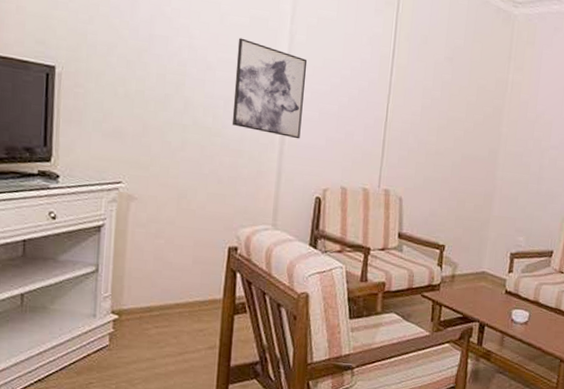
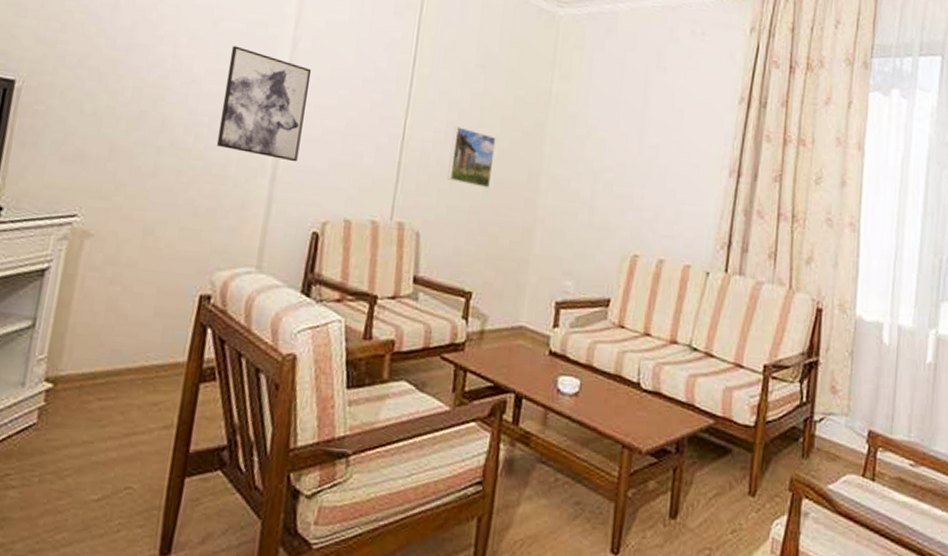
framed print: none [423,110,463,162] -> present [447,126,496,188]

